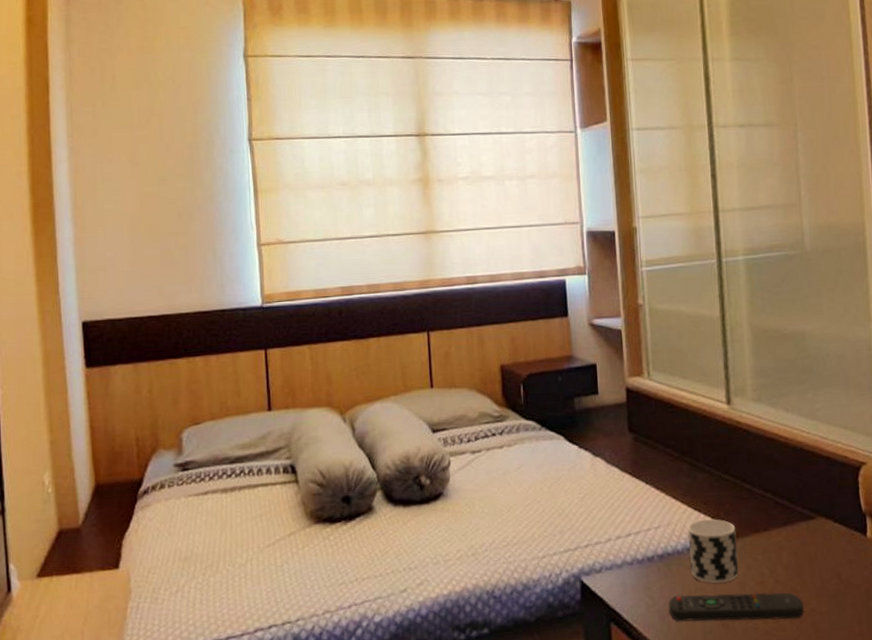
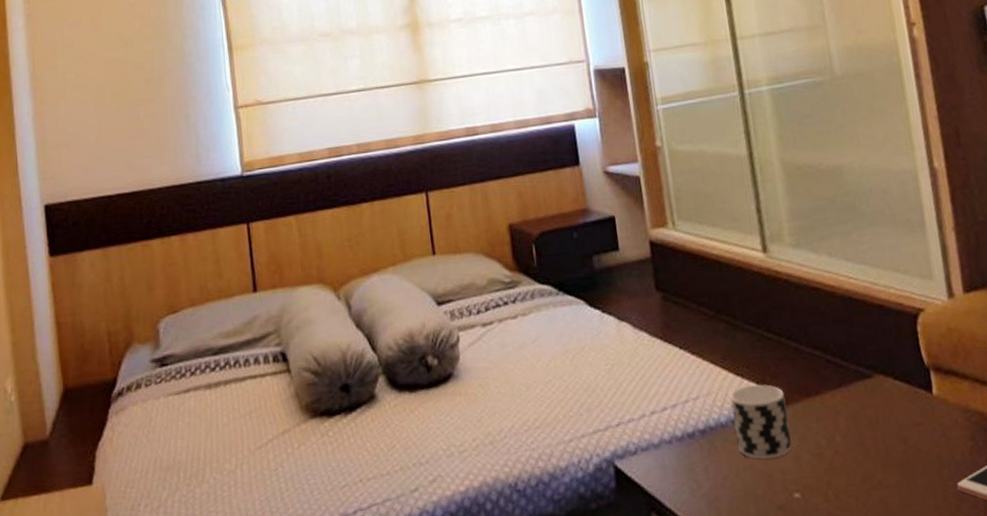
remote control: present [668,592,804,622] -> none [715,465,870,507]

